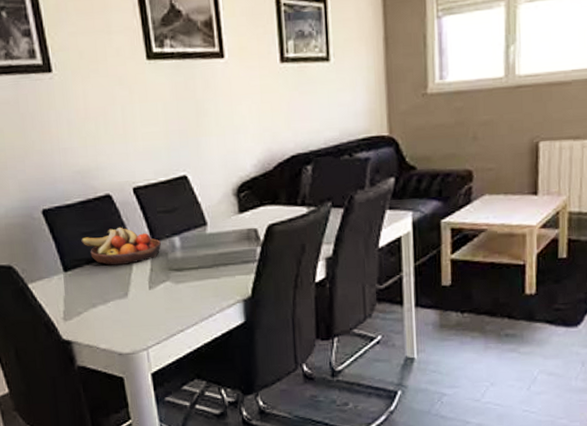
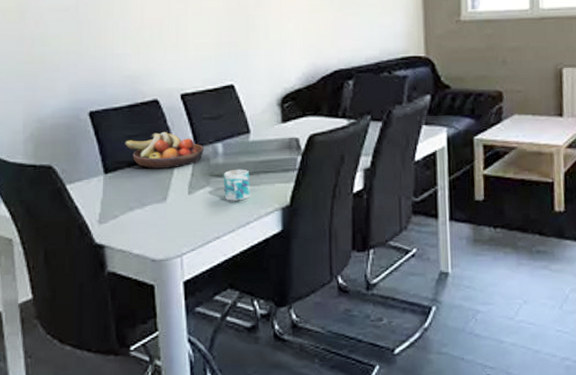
mug: none [182,262,211,295] -> present [223,169,250,201]

